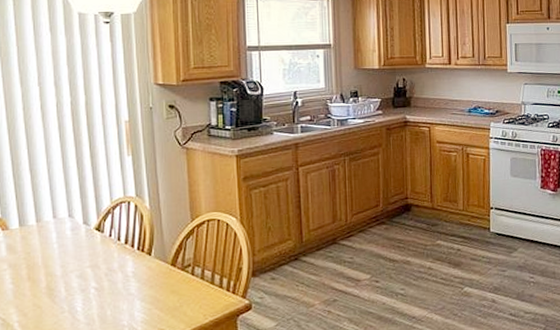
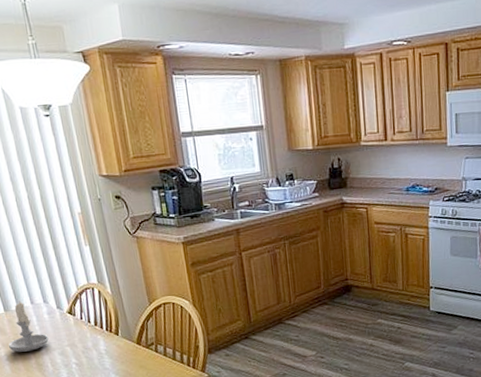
candle: none [17,214,67,275] -> present [9,301,49,352]

